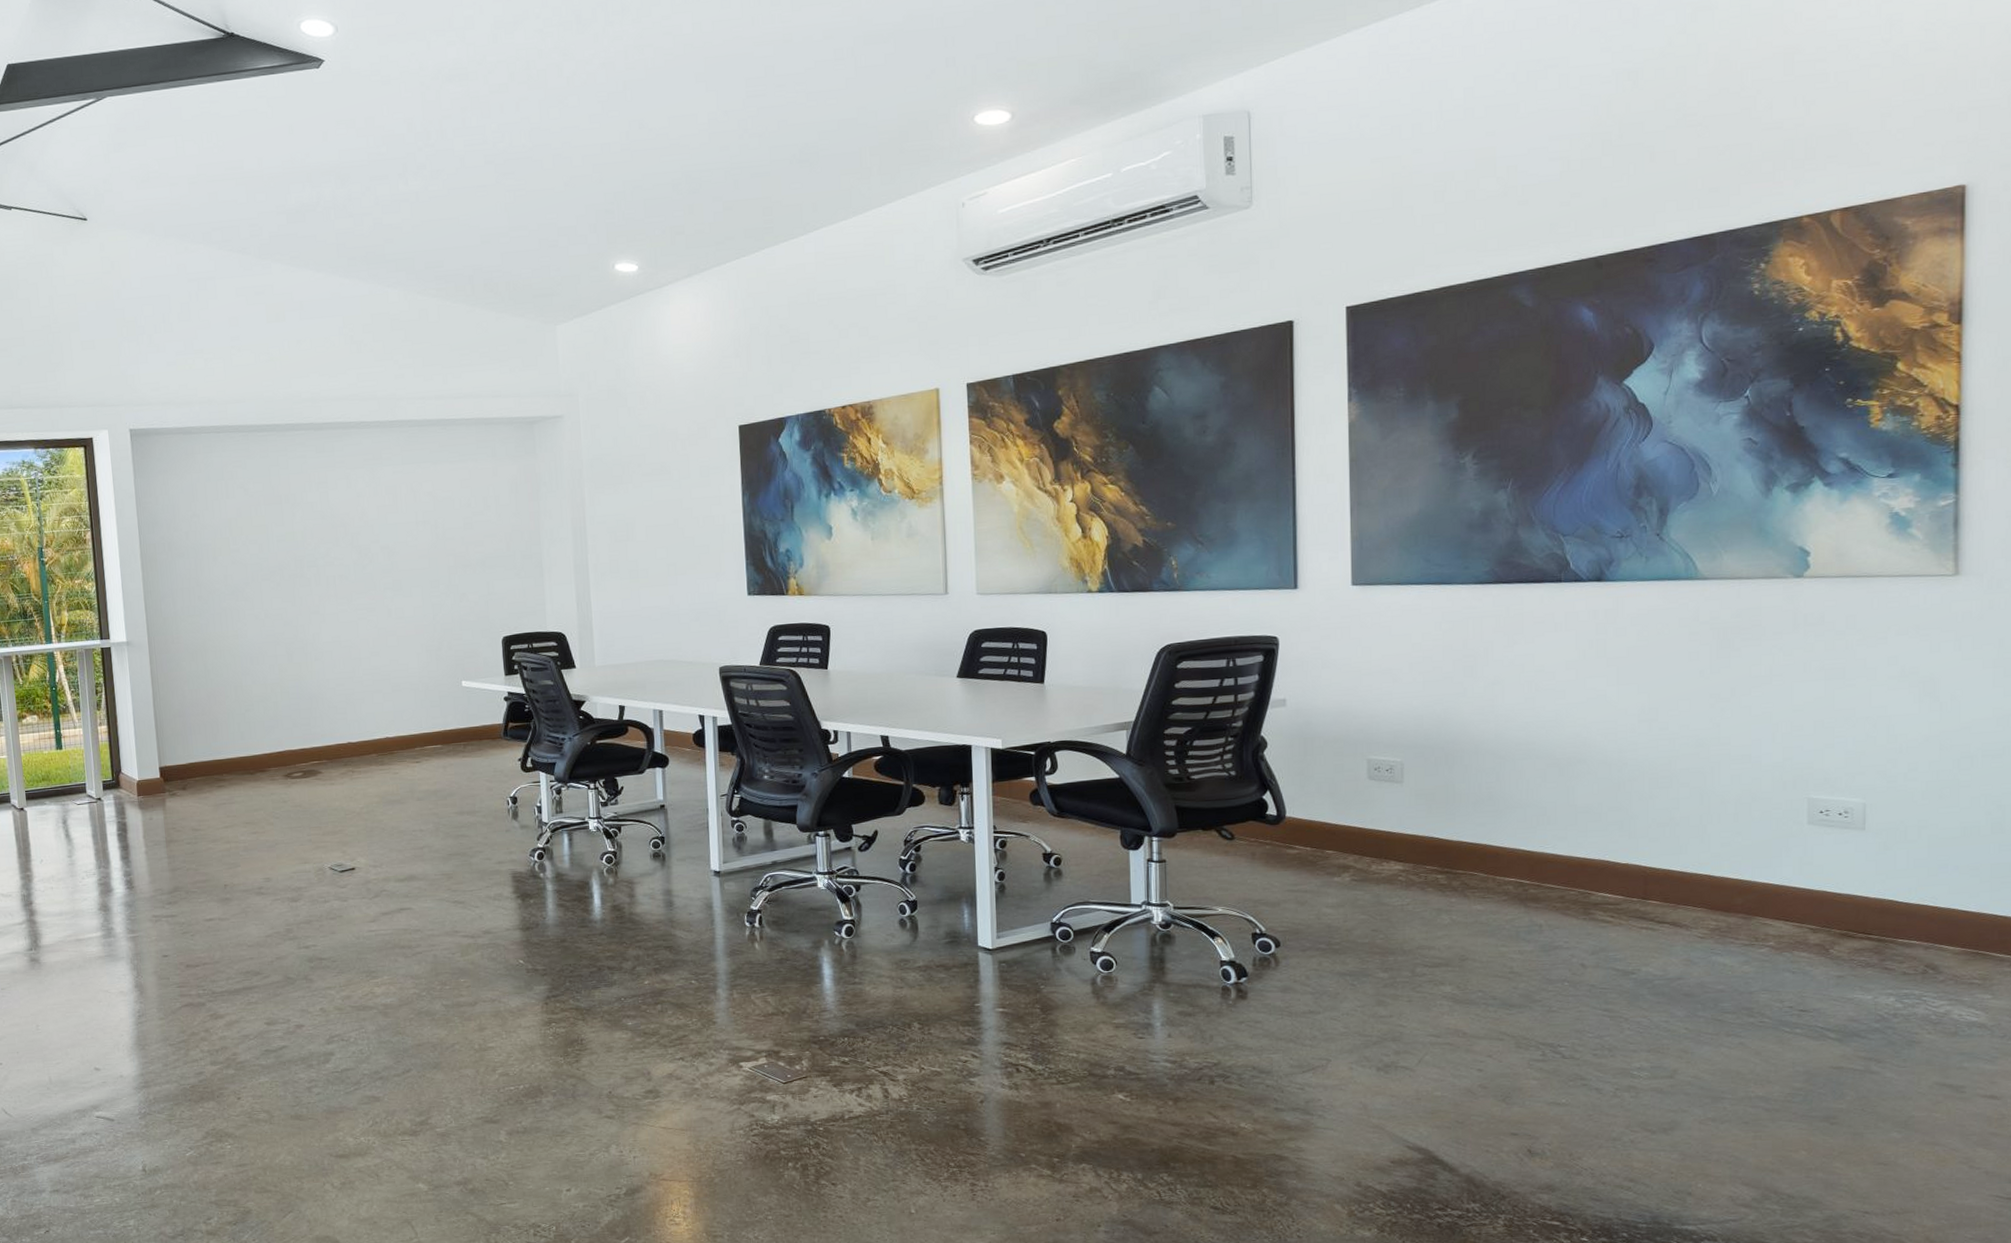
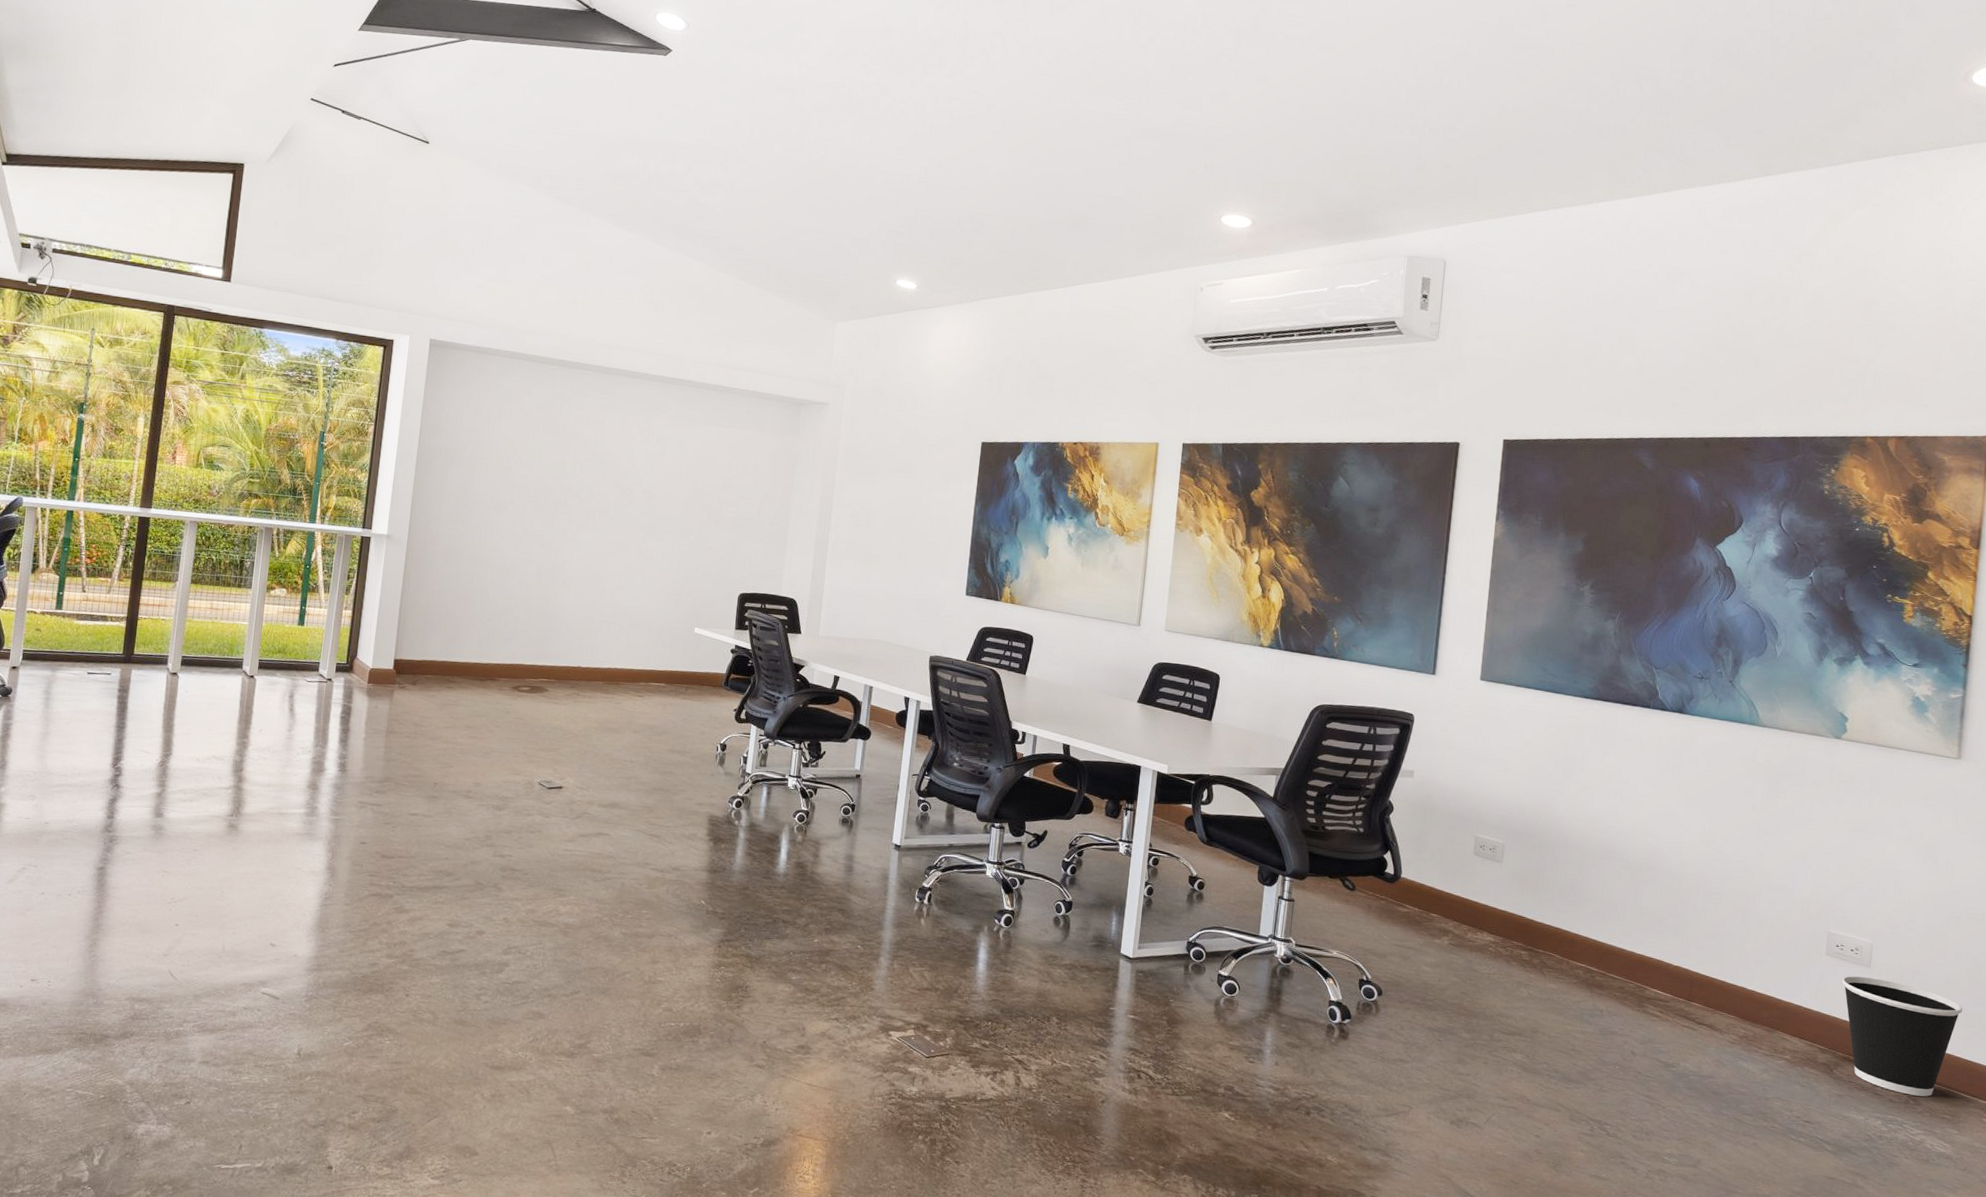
wastebasket: none [1830,841,1986,964] -> present [1841,976,1963,1097]

